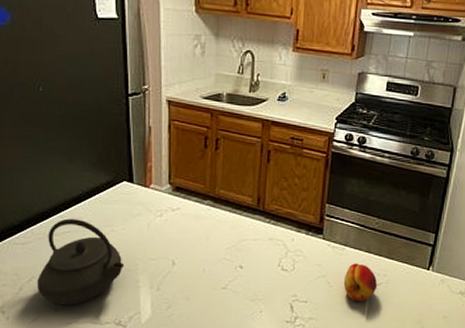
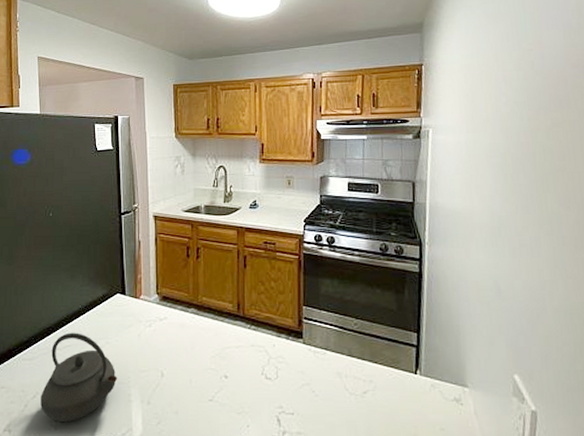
fruit: present [343,263,378,301] -> none [328,369,365,412]

